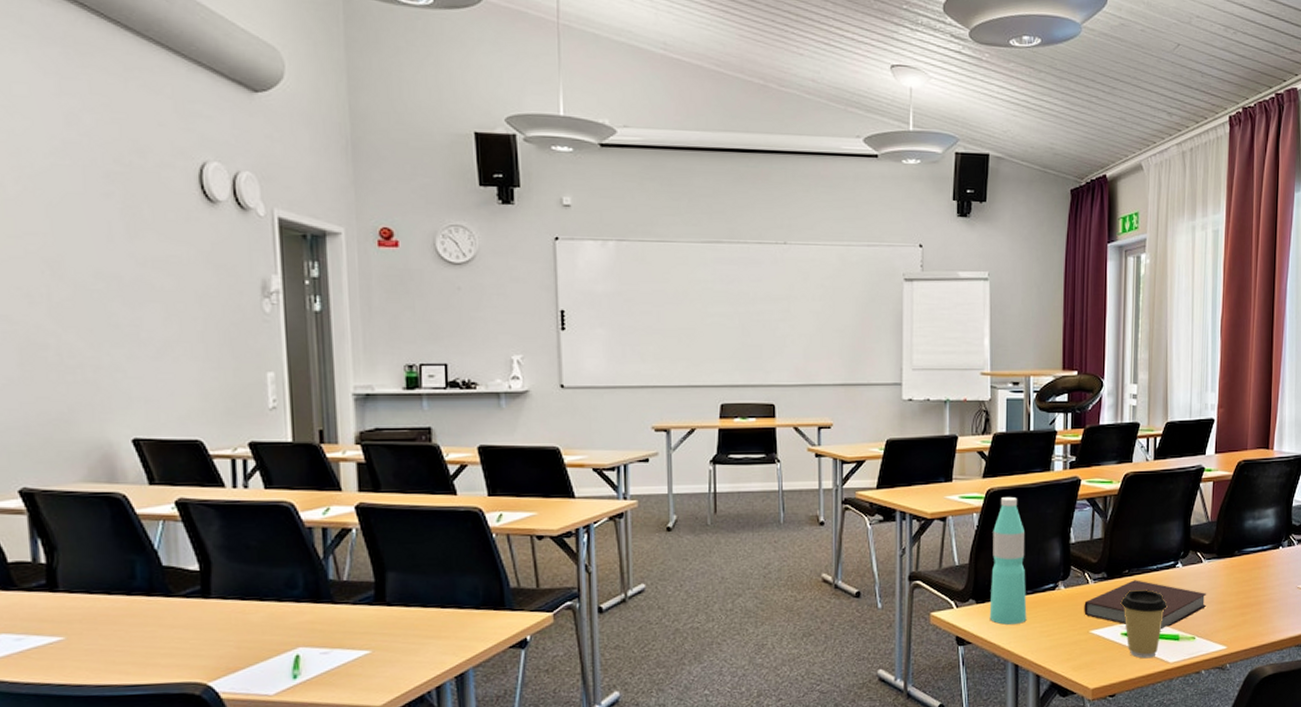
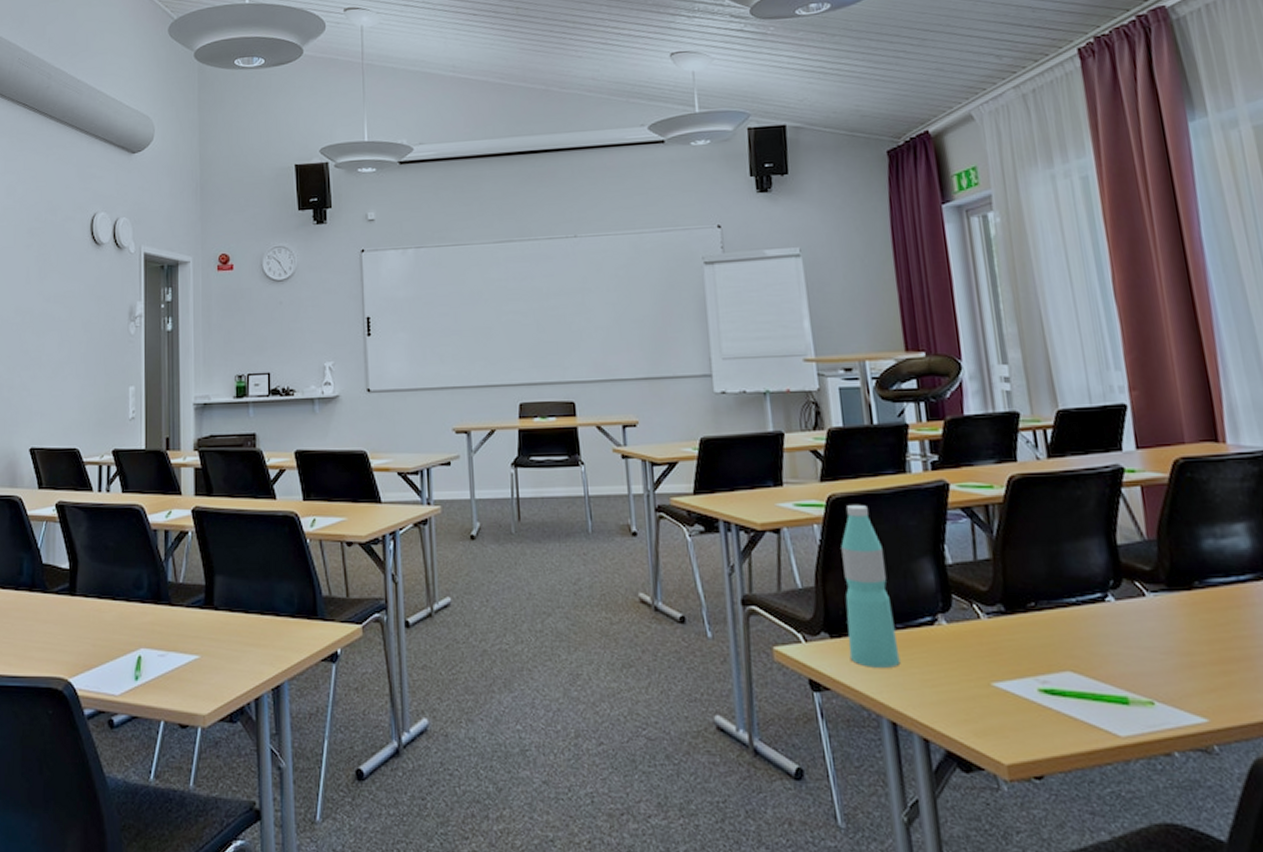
notebook: present [1084,580,1207,630] -> none [977,616,1164,688]
coffee cup: present [1120,589,1168,659] -> none [1030,629,1103,728]

